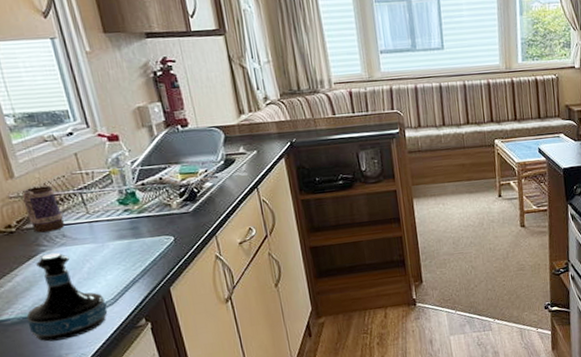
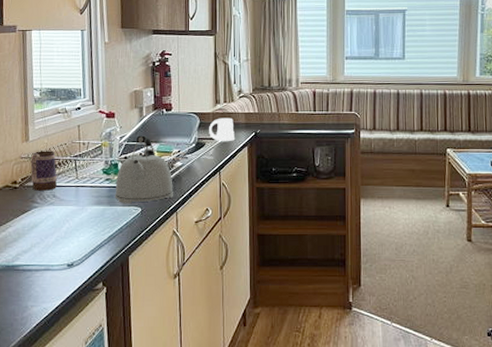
tequila bottle: present [26,253,108,342] -> none [8,210,74,292]
kettle: none [136,157,210,234] -> present [115,135,174,204]
mug: none [236,128,270,156] -> present [209,117,236,142]

